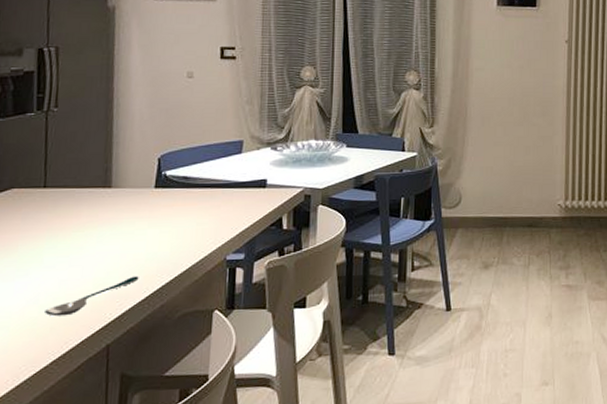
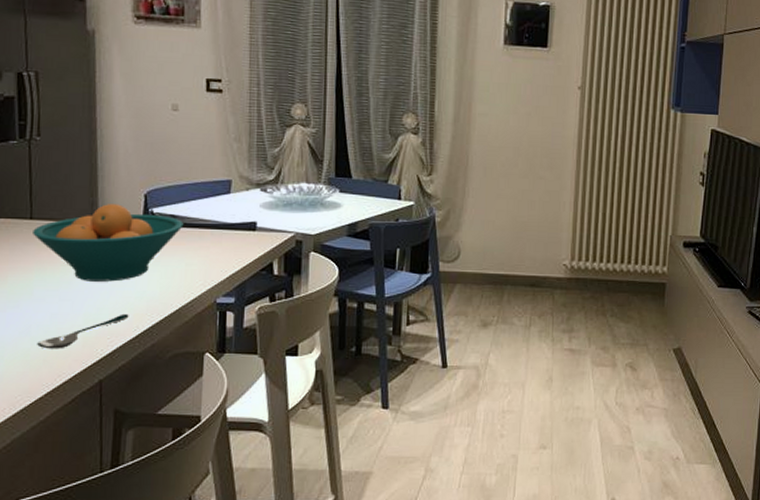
fruit bowl: none [46,169,196,246] -> present [33,204,184,282]

